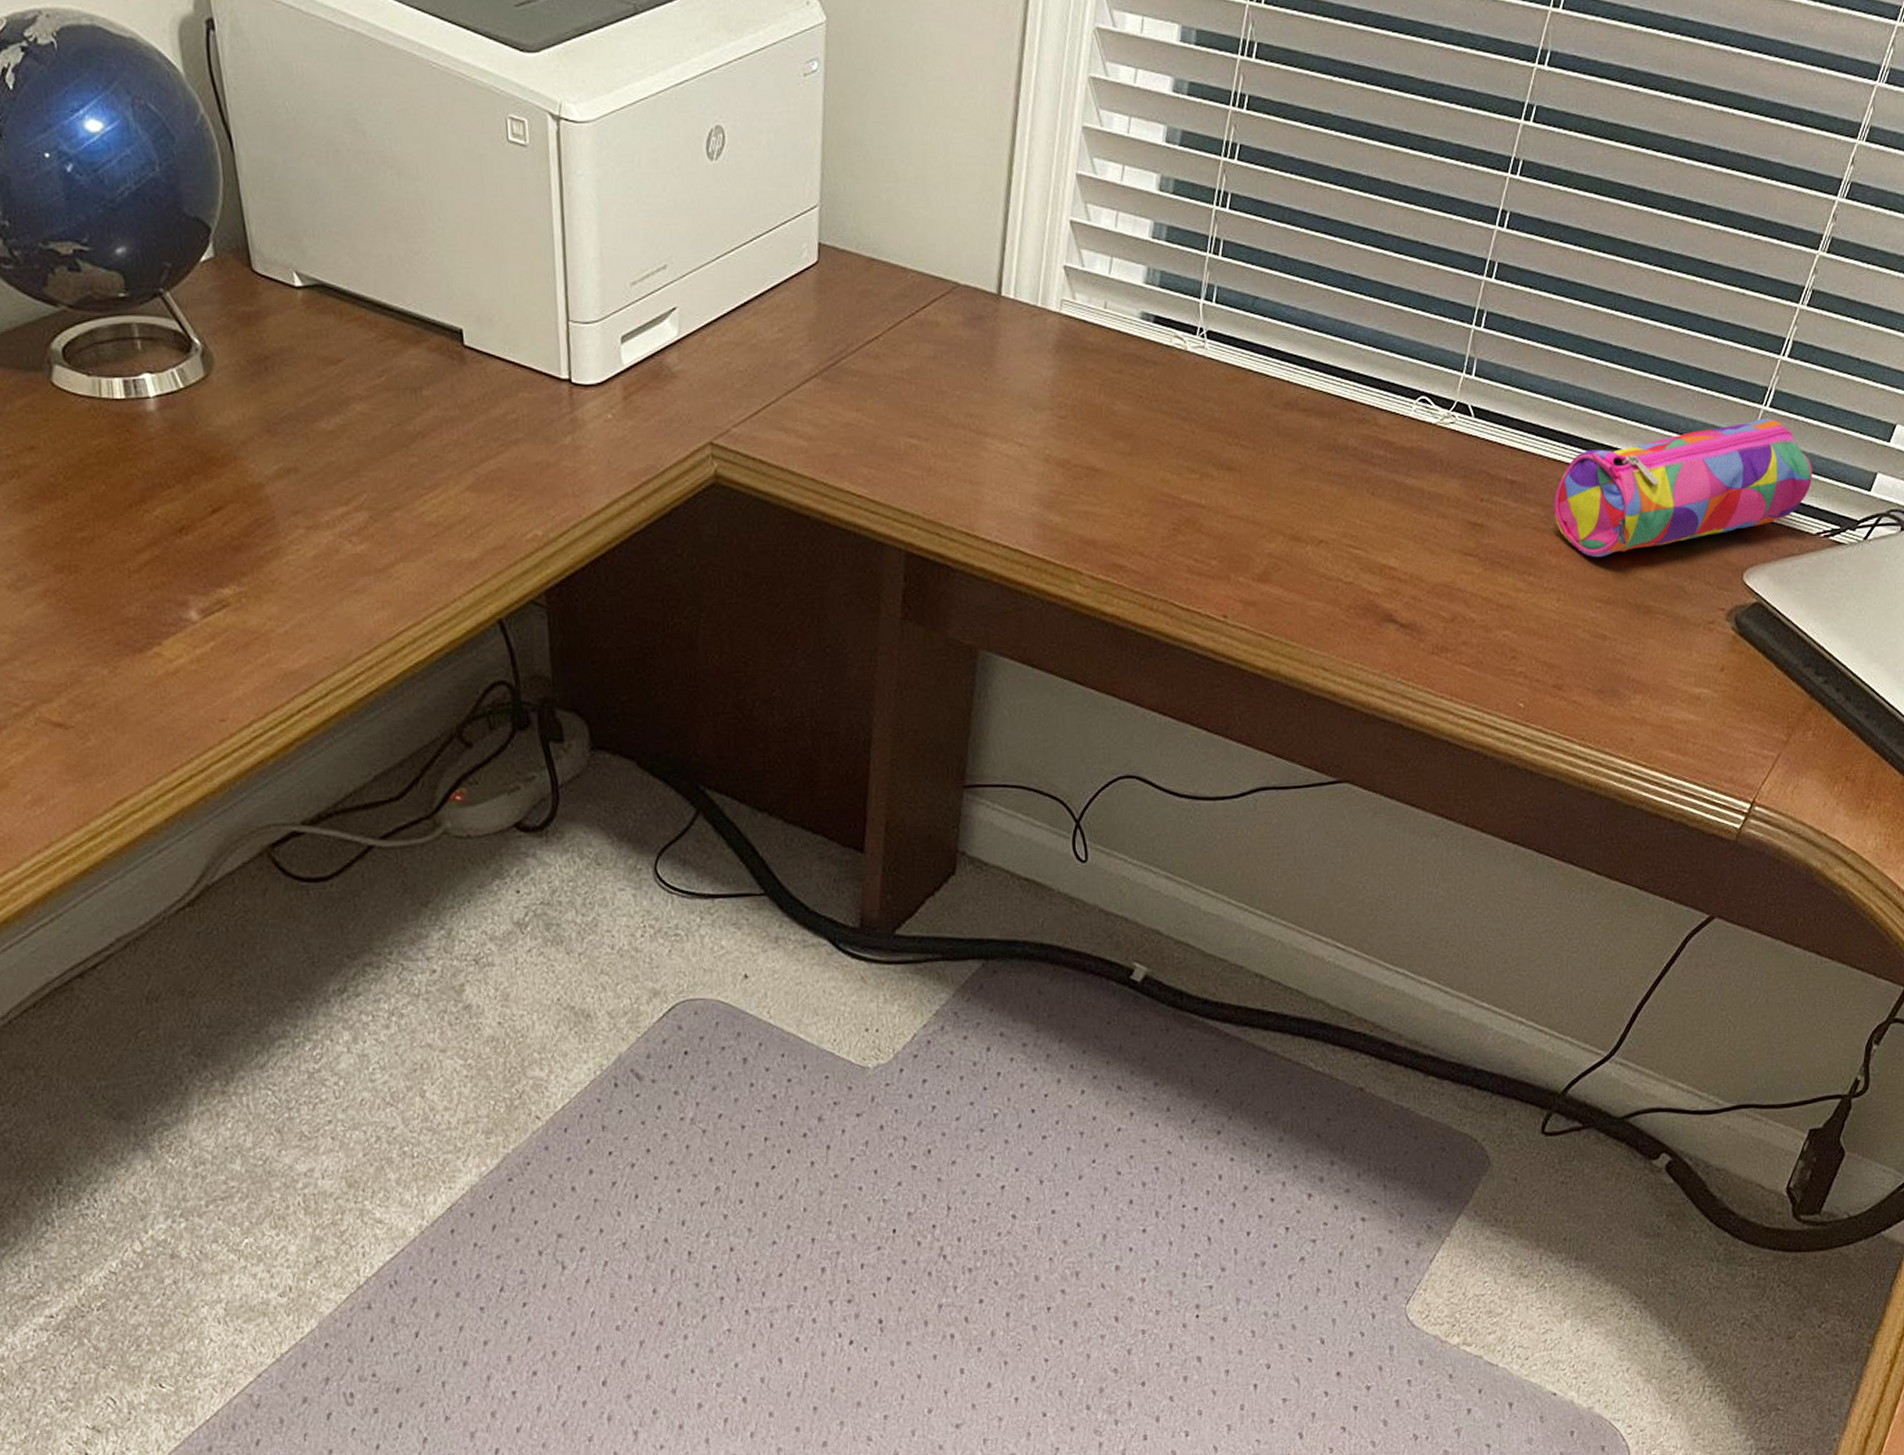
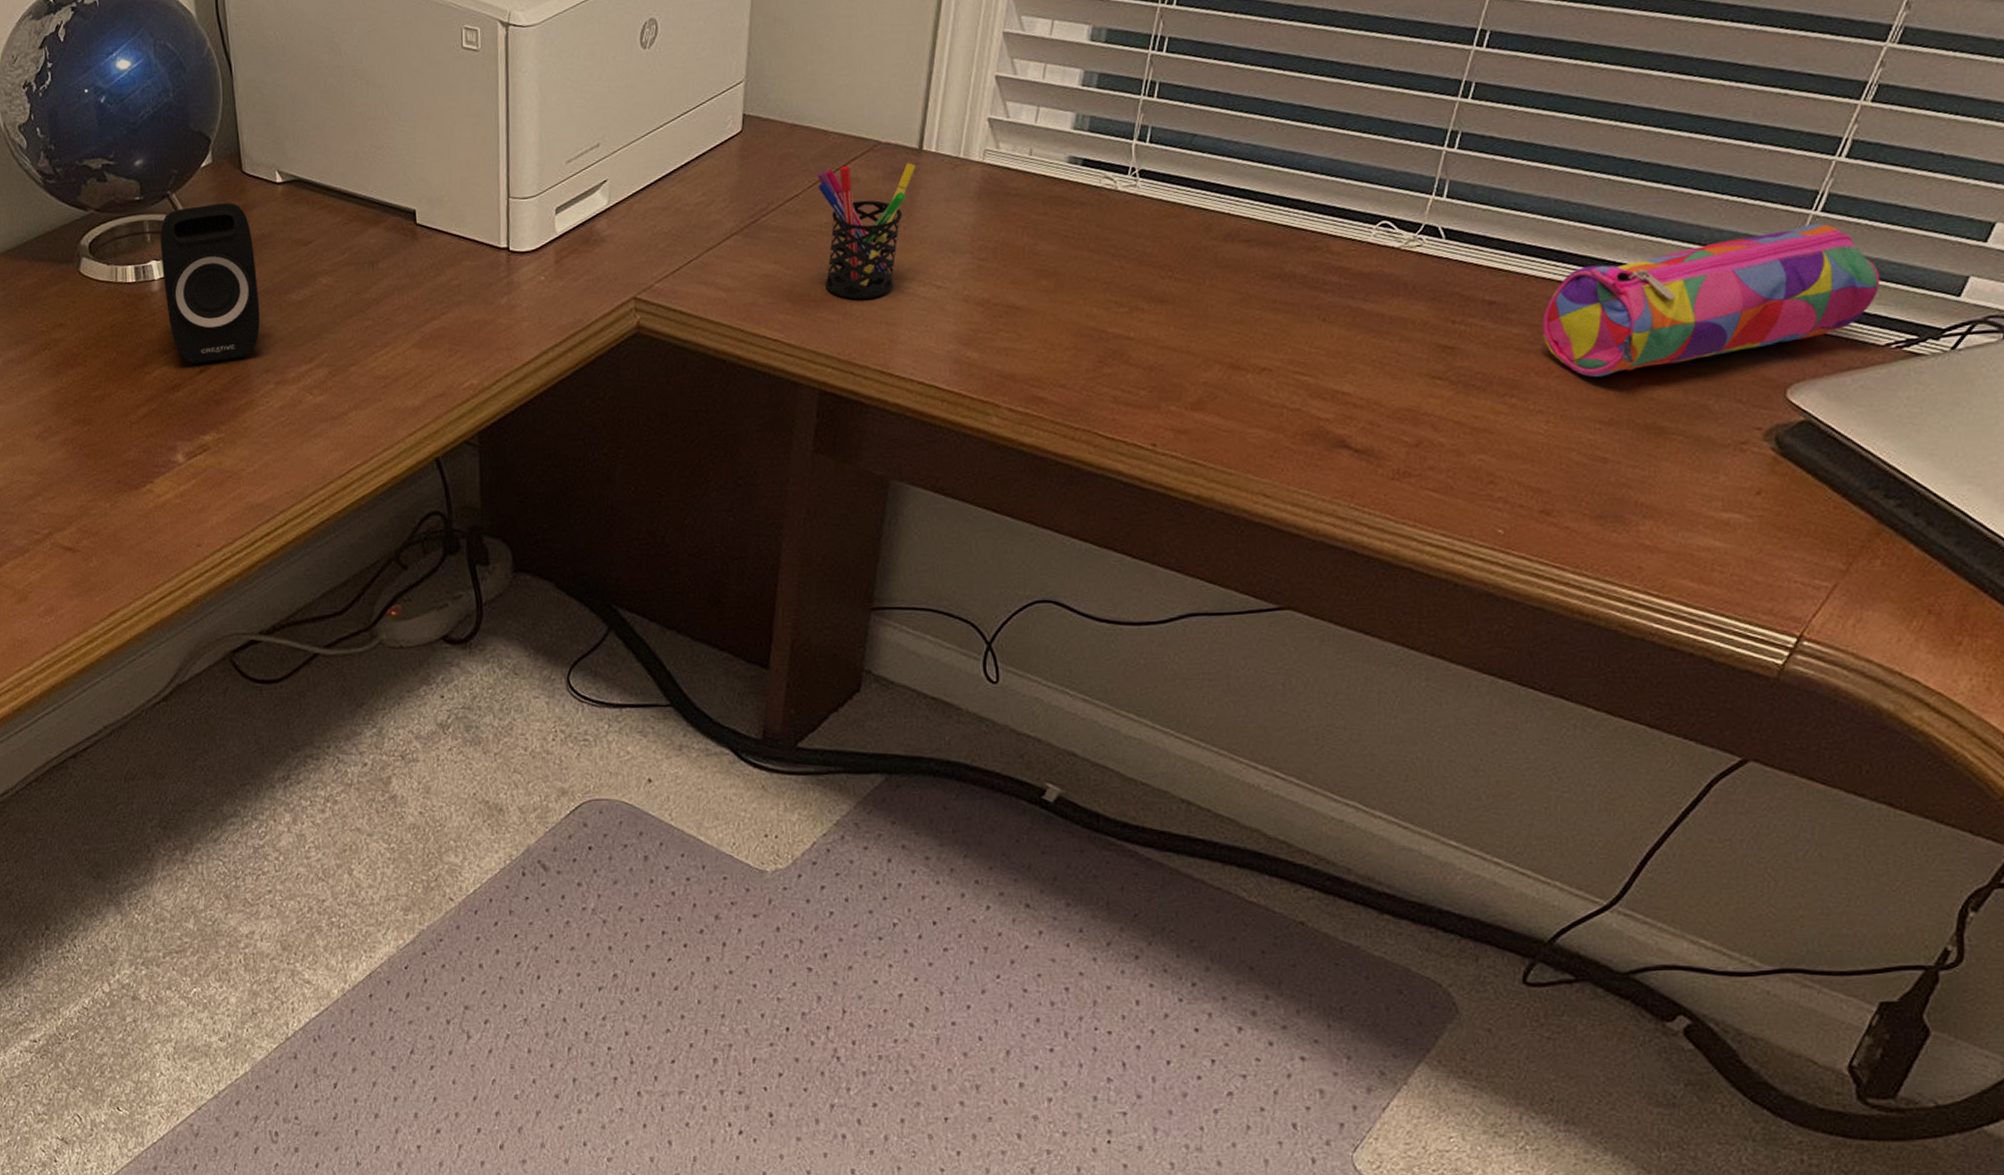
speaker: none [153,306,284,503] -> present [160,202,261,365]
pen holder: none [897,308,995,454] -> present [817,162,916,299]

